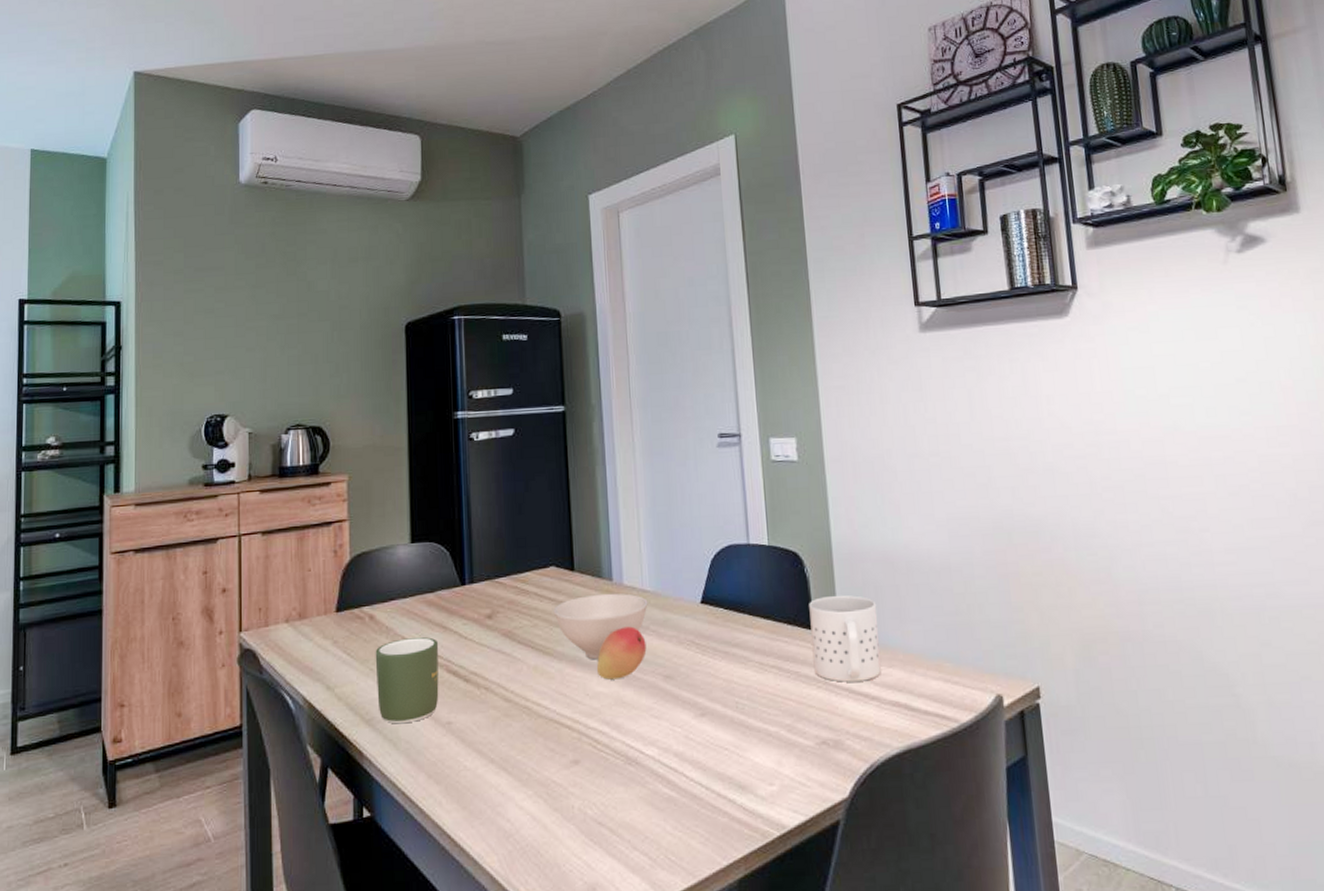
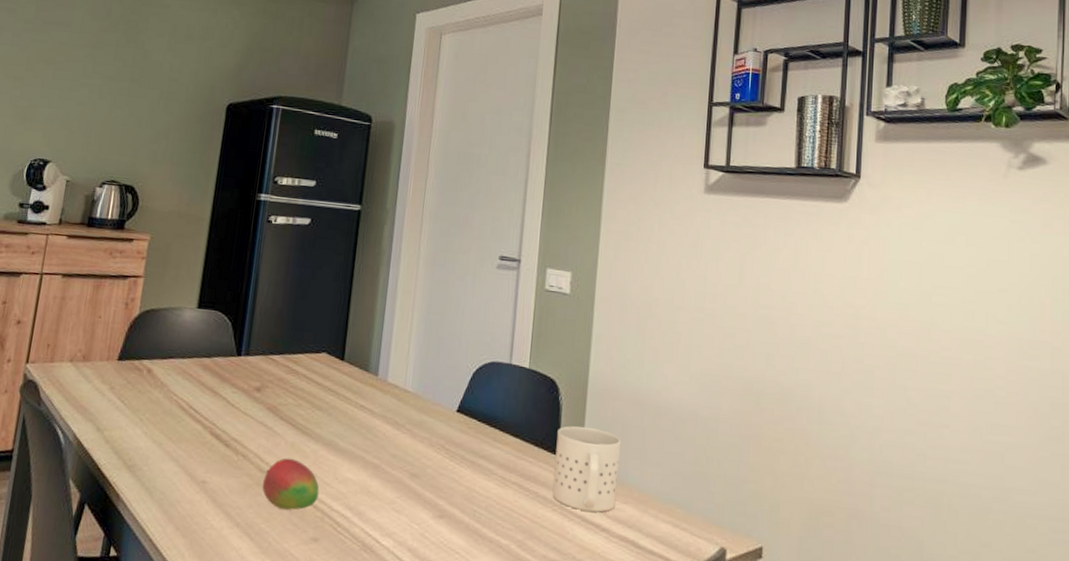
mug: present [375,637,439,724] -> none [141,395,207,476]
fruit: none [510,682,572,737] -> present [261,457,320,510]
bowl: present [553,593,648,660] -> none [318,385,408,448]
fruit: present [597,626,647,680] -> none [349,421,400,469]

